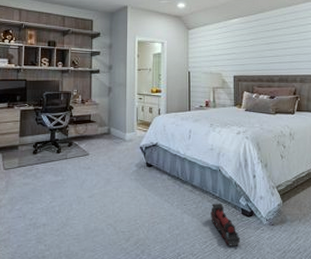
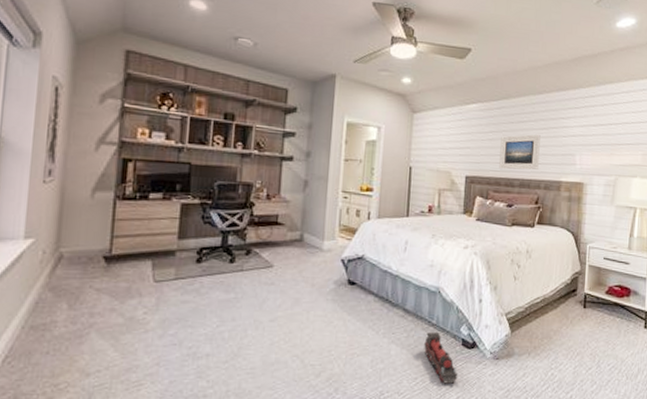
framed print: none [260,38,294,69] -> present [499,134,541,170]

